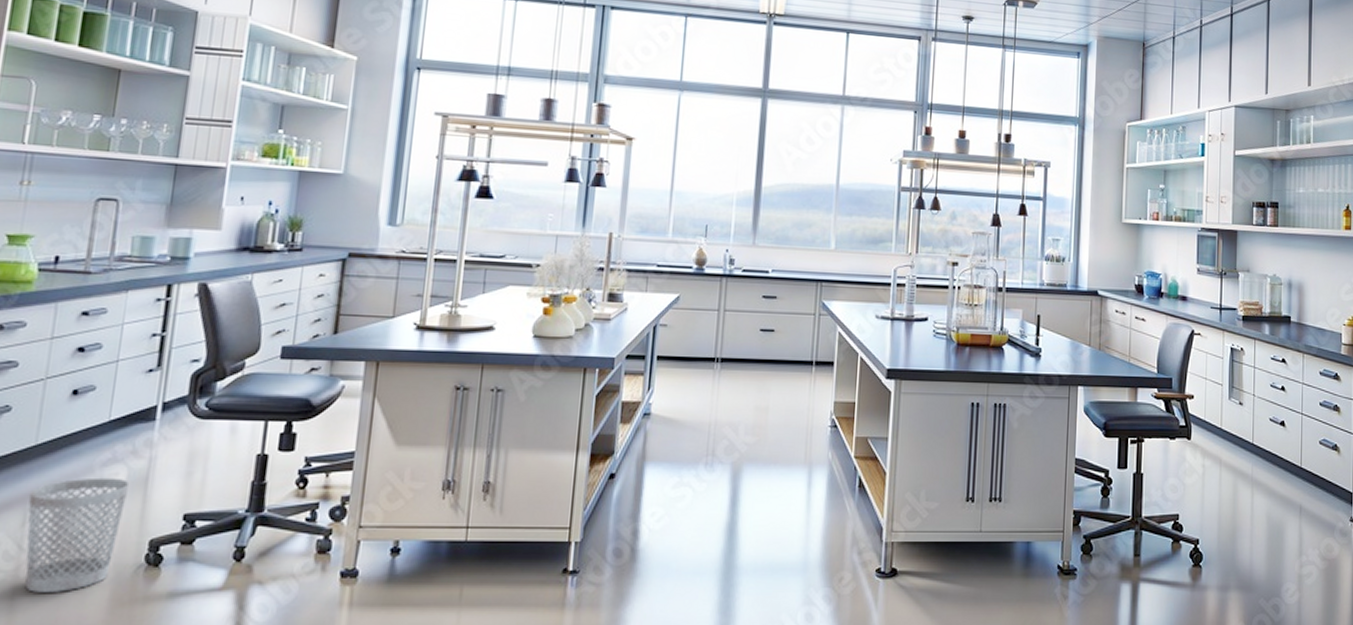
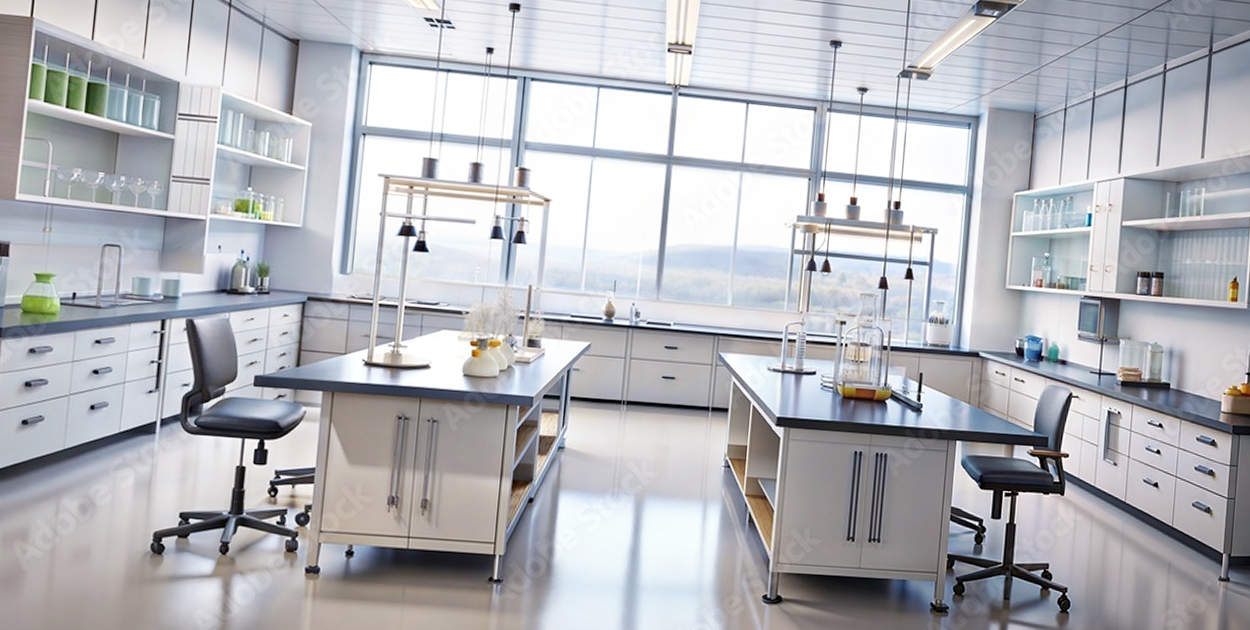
wastebasket: present [25,477,130,592] -> none [59,478,137,570]

